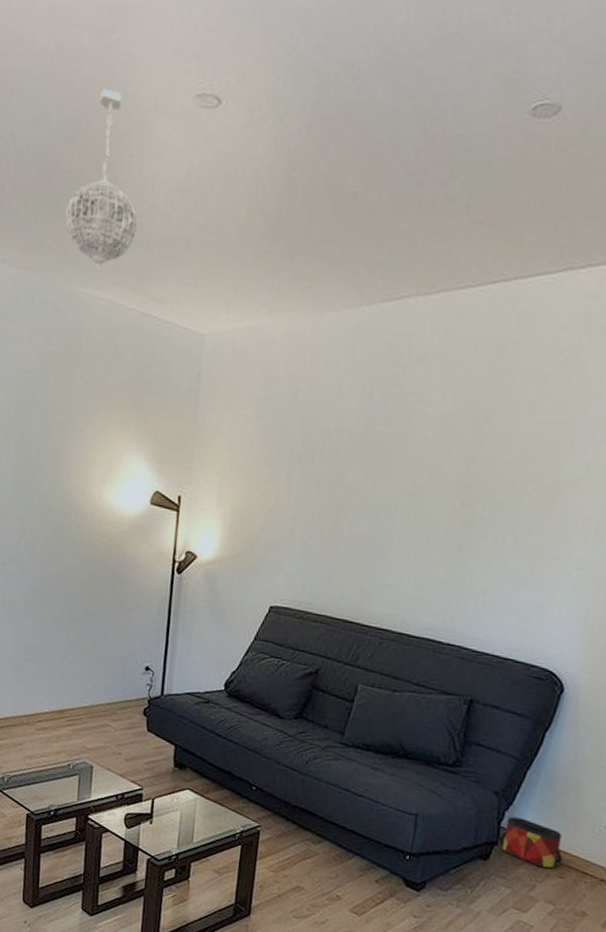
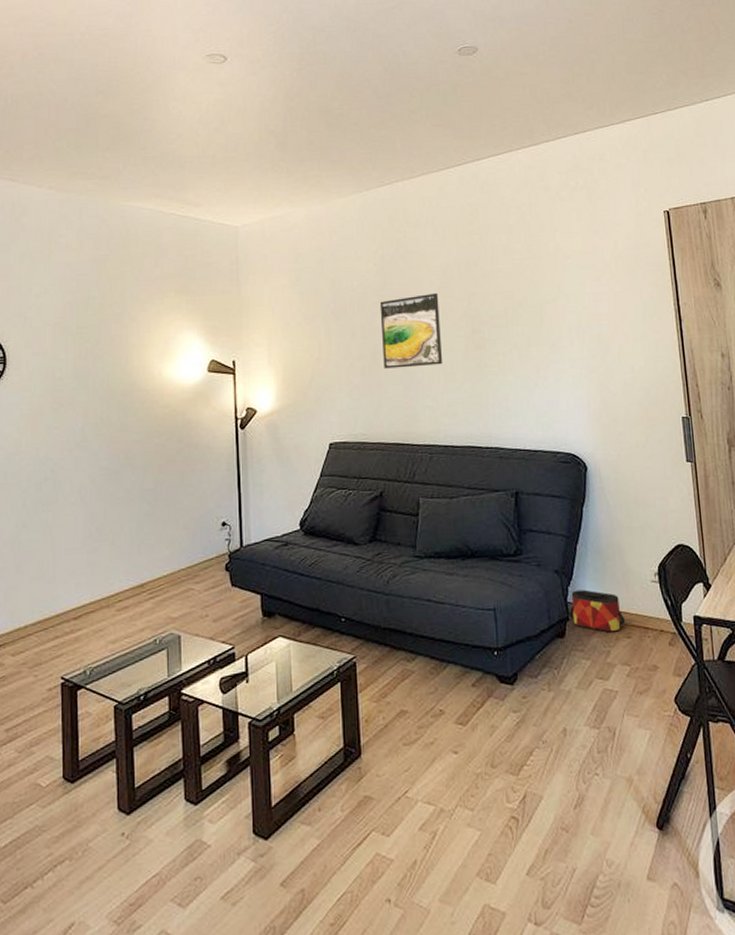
pendant light: present [65,88,138,270] -> none [105,54,169,187]
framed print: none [346,449,430,539] -> present [379,292,442,369]

